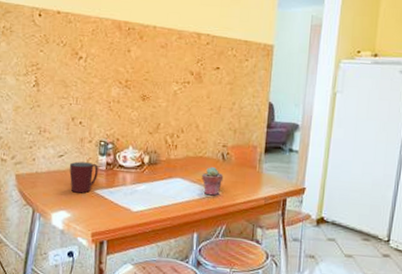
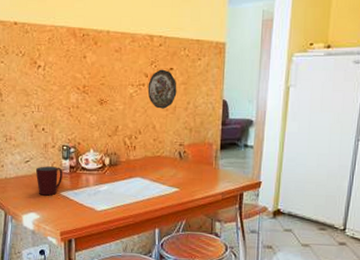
decorative plate: none [192,68,223,108] -> present [147,69,177,109]
potted succulent: present [202,166,224,196] -> none [161,165,182,193]

